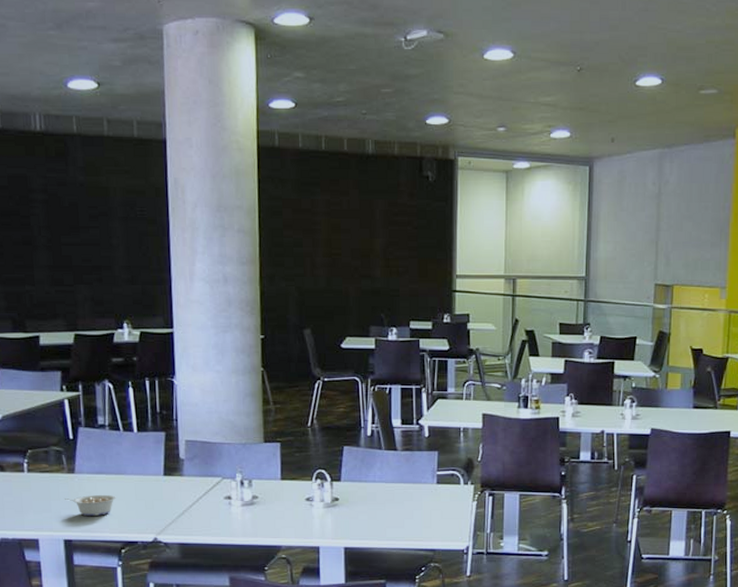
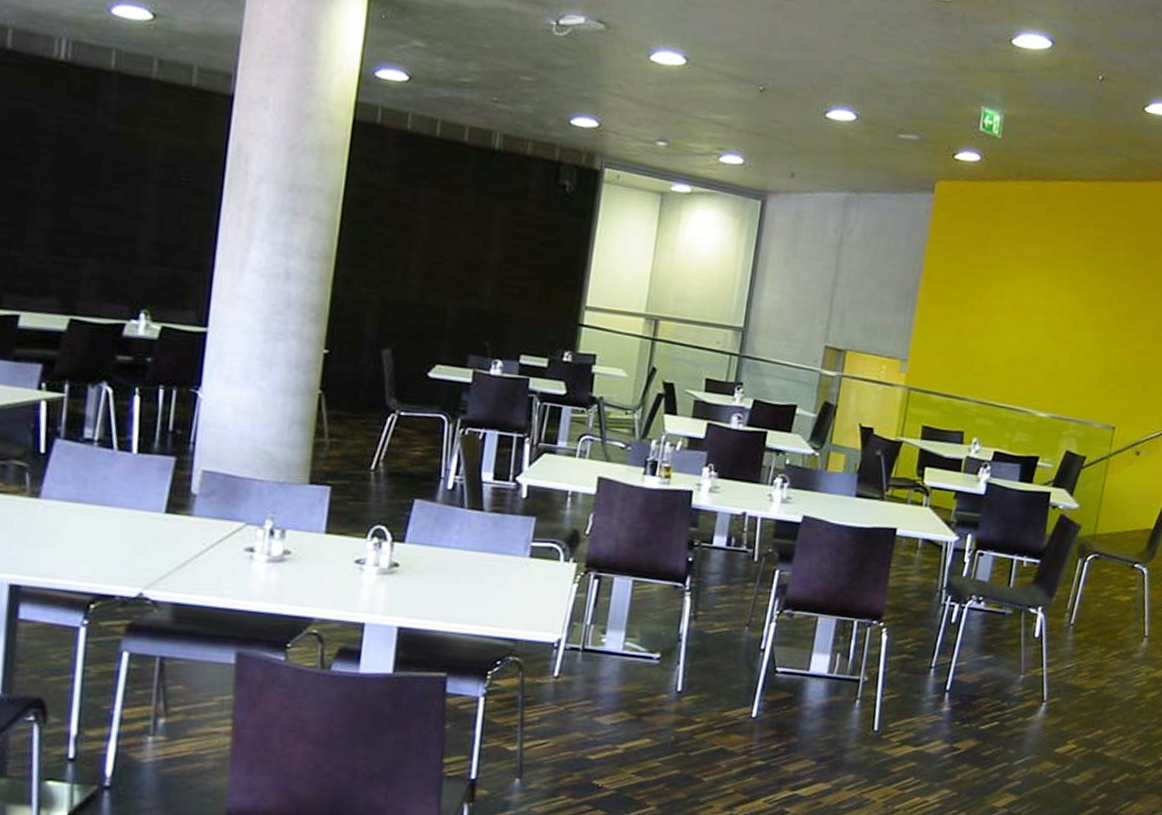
legume: present [65,494,116,516] -> none [20,528,94,557]

